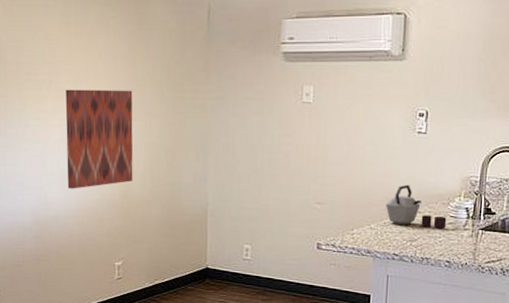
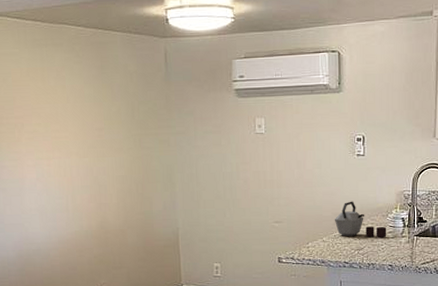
wall art: present [65,89,133,189] -> none [37,129,108,224]

